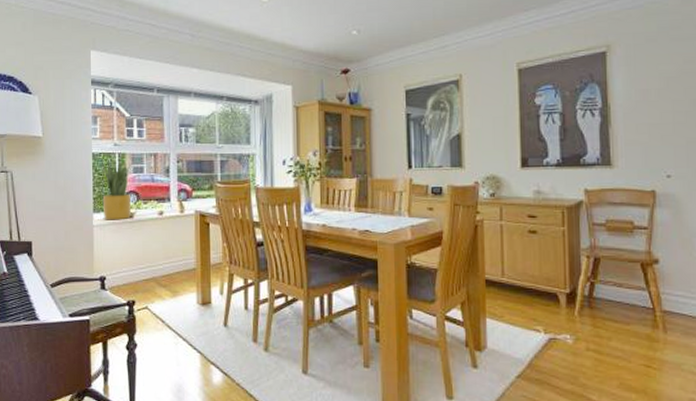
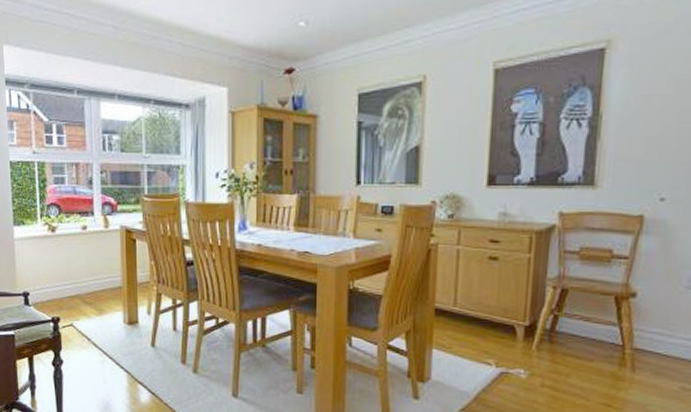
planter: present [101,161,131,220] -> none [19,171,53,234]

